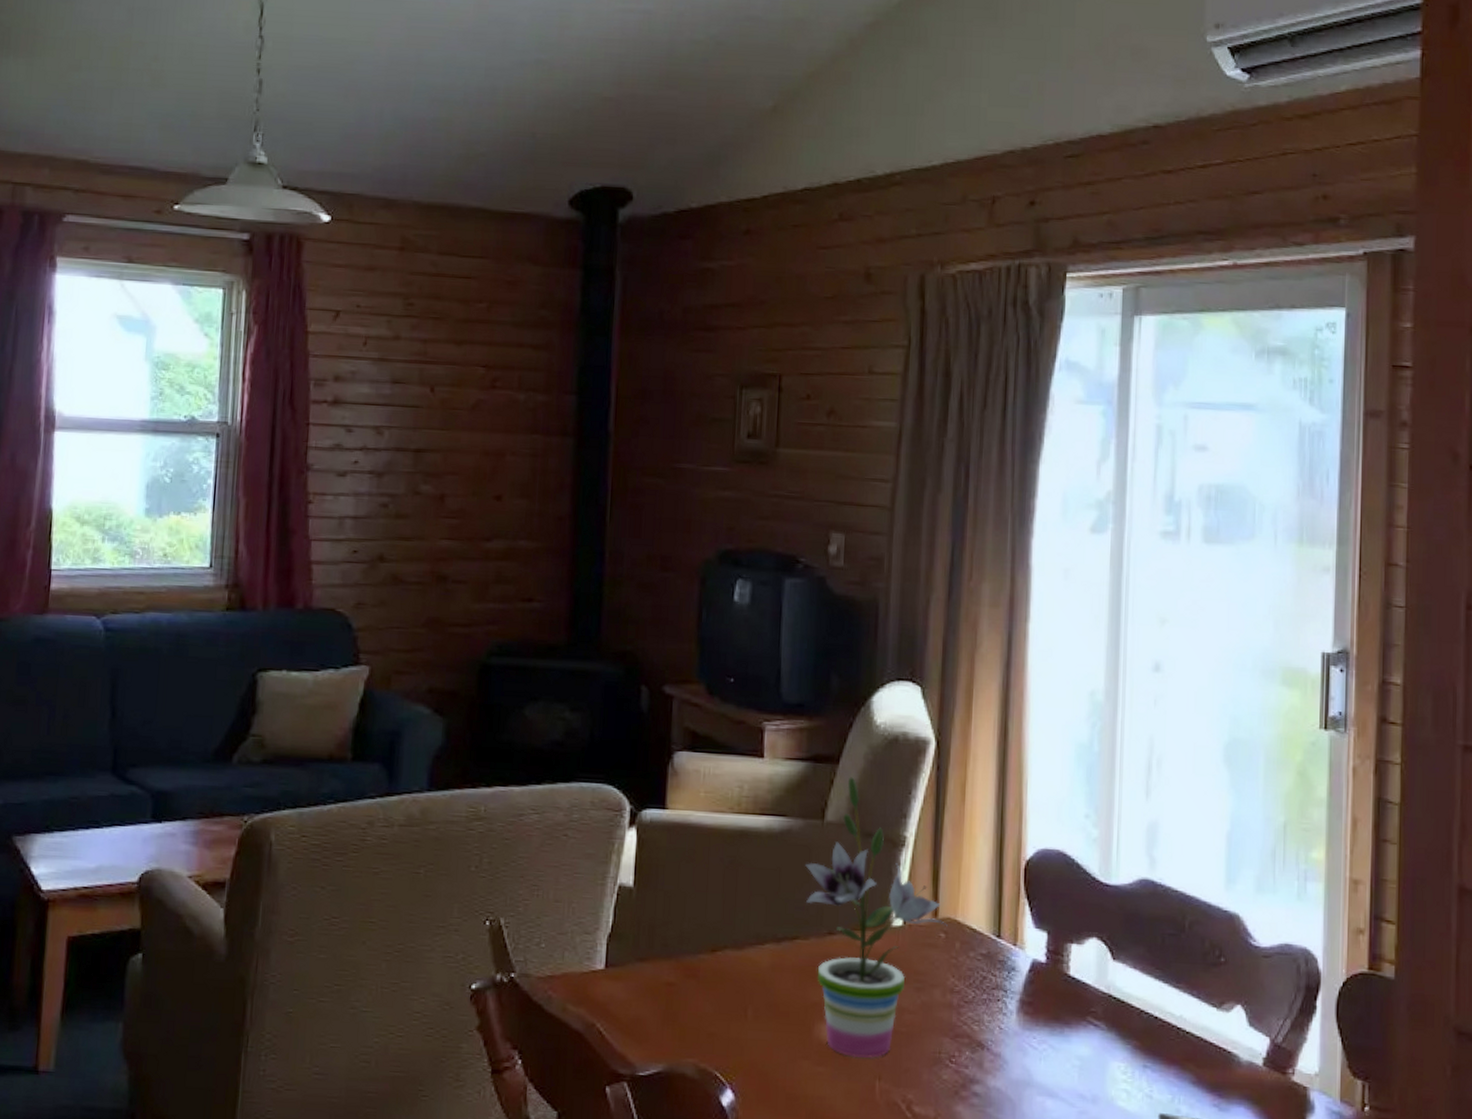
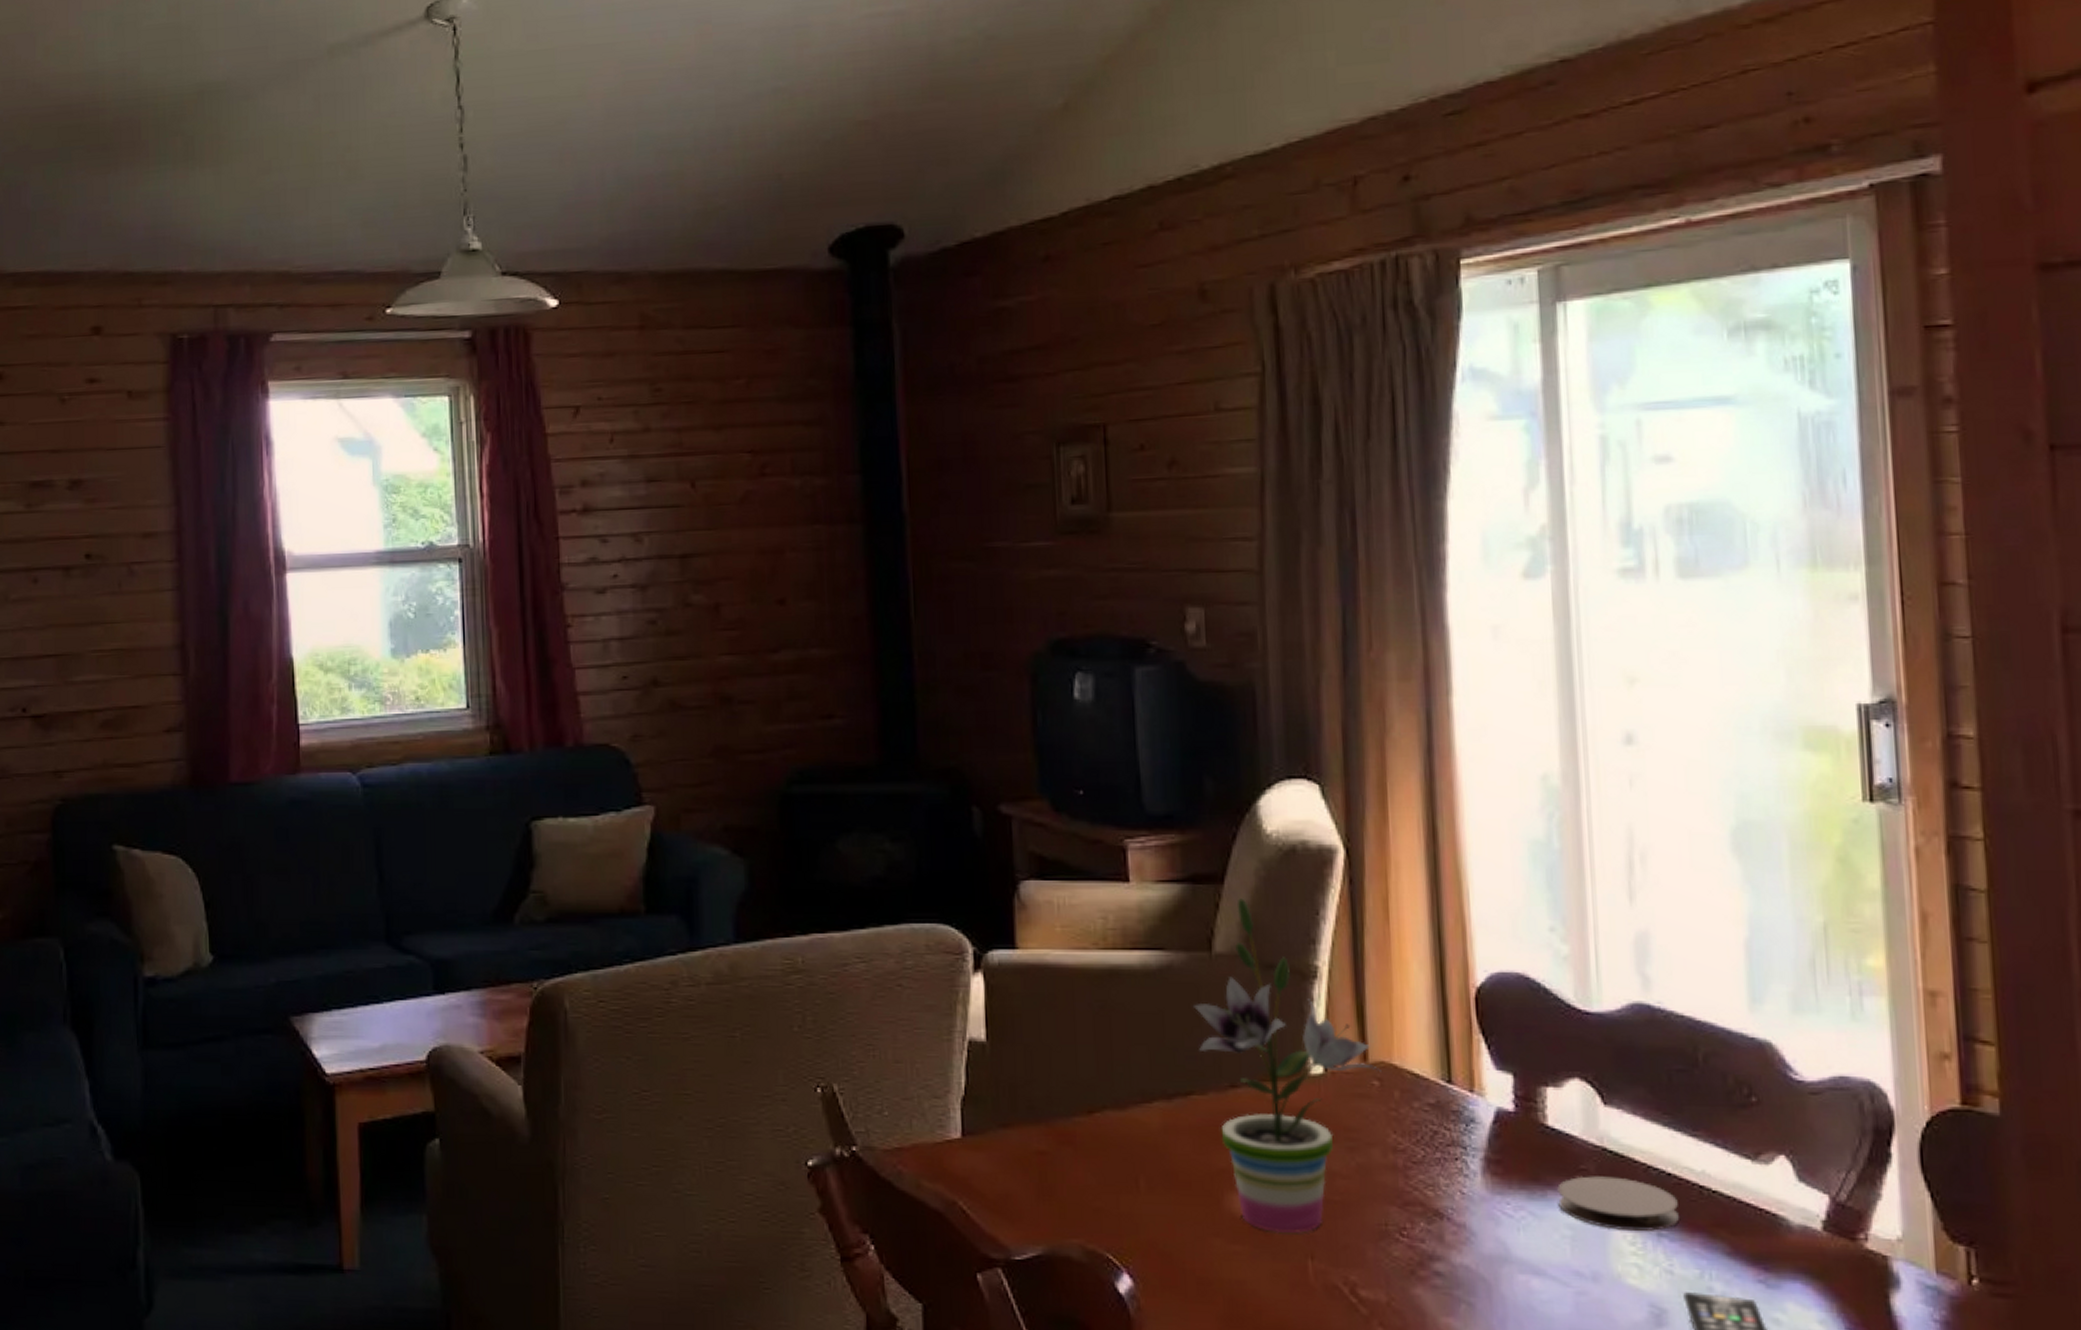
coaster: none [1072,1017,1160,1063] -> present [1557,1176,1679,1231]

